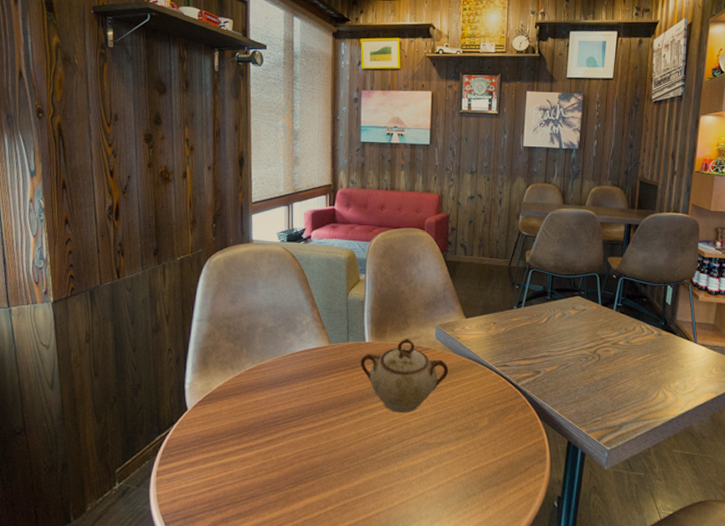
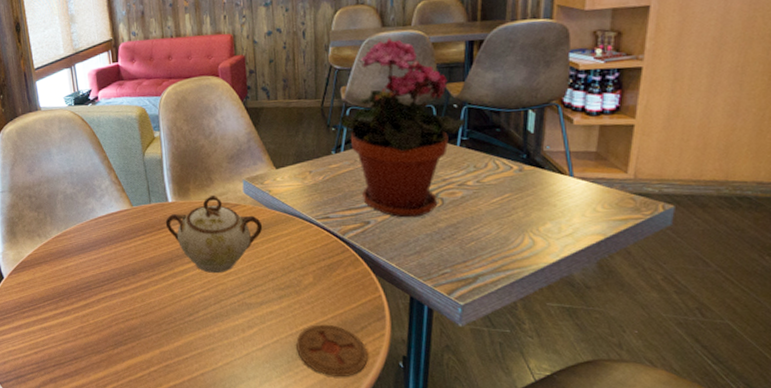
coaster: none [467,465,528,517] -> present [295,324,368,377]
potted plant: none [523,214,621,370] -> present [340,37,465,218]

